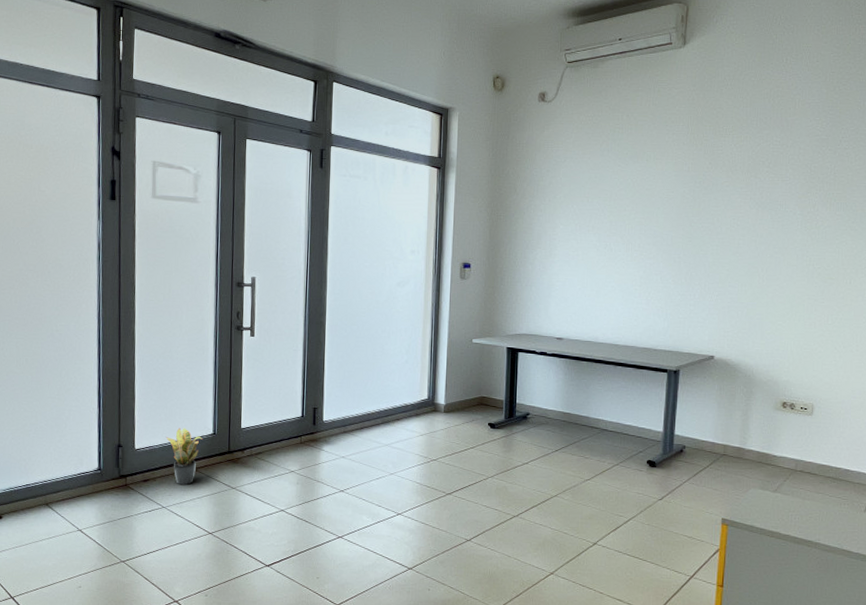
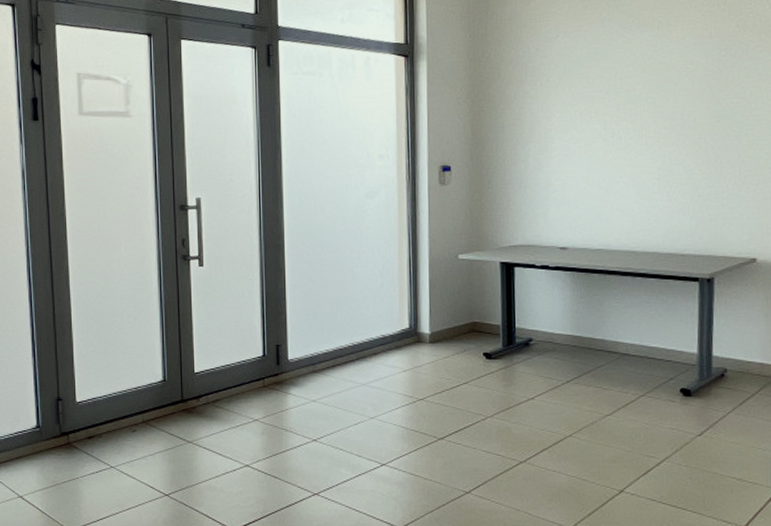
potted plant: present [166,427,202,485] -> none [110,375,151,440]

